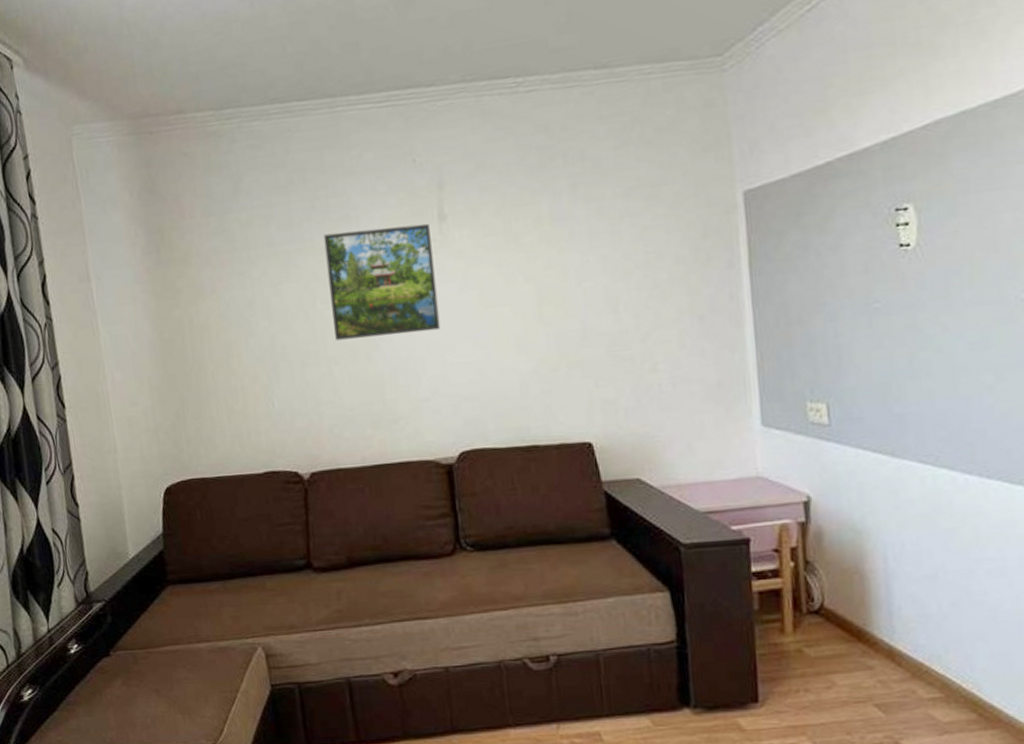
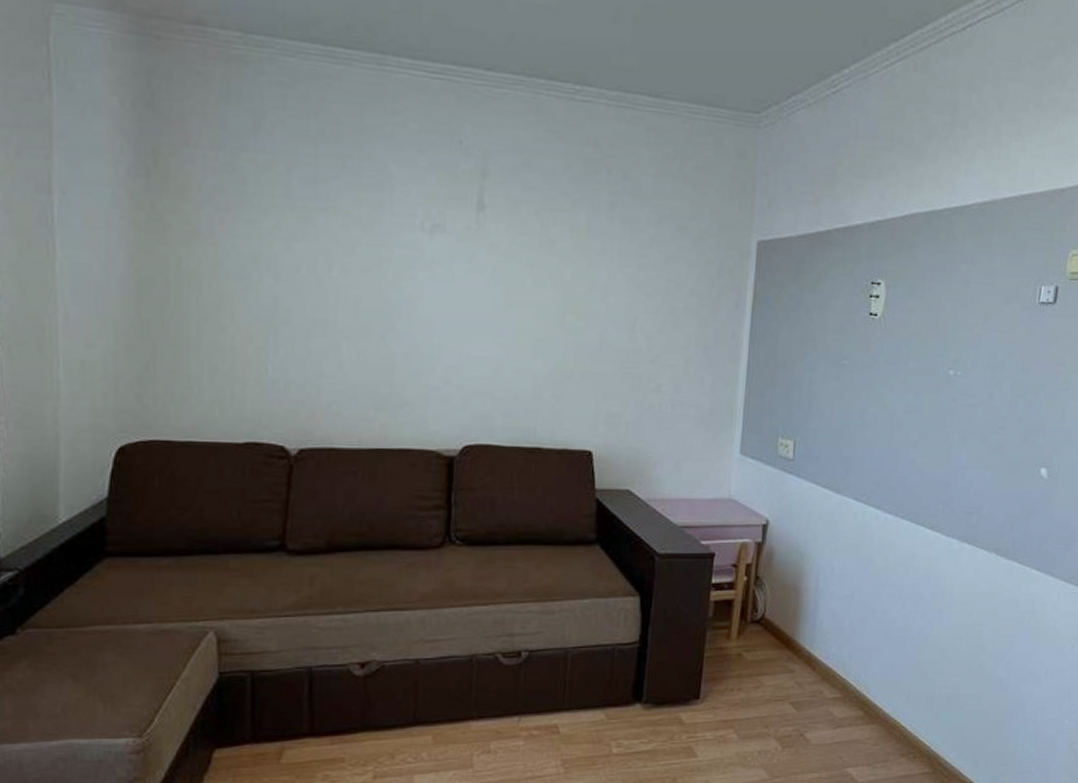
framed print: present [323,223,441,340] -> none [349,198,466,320]

